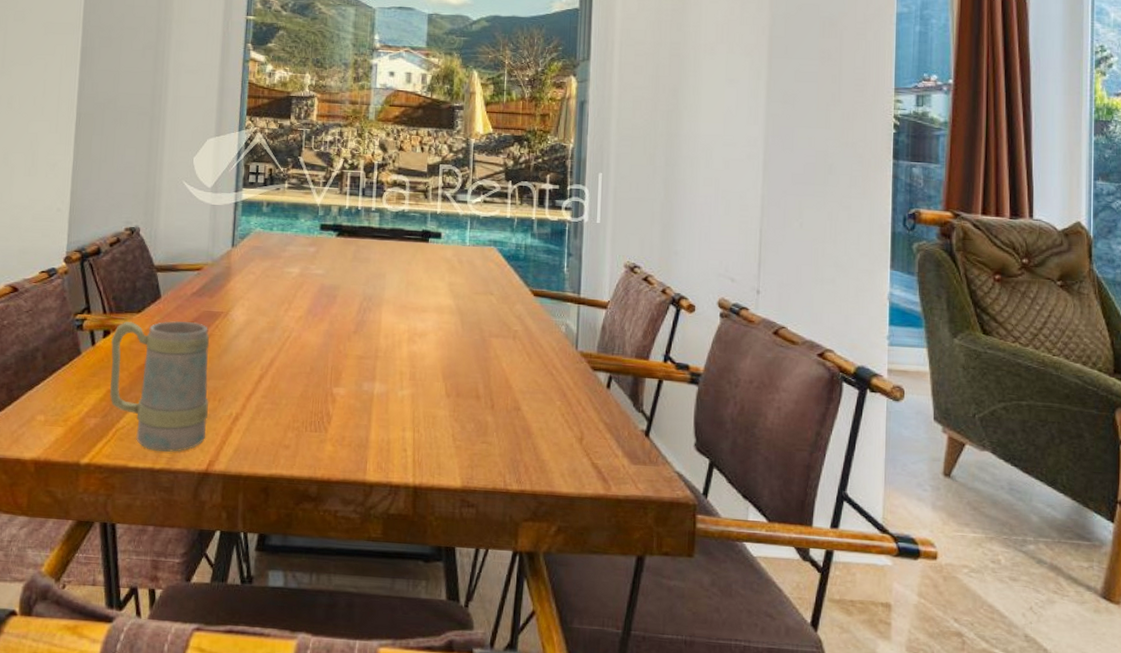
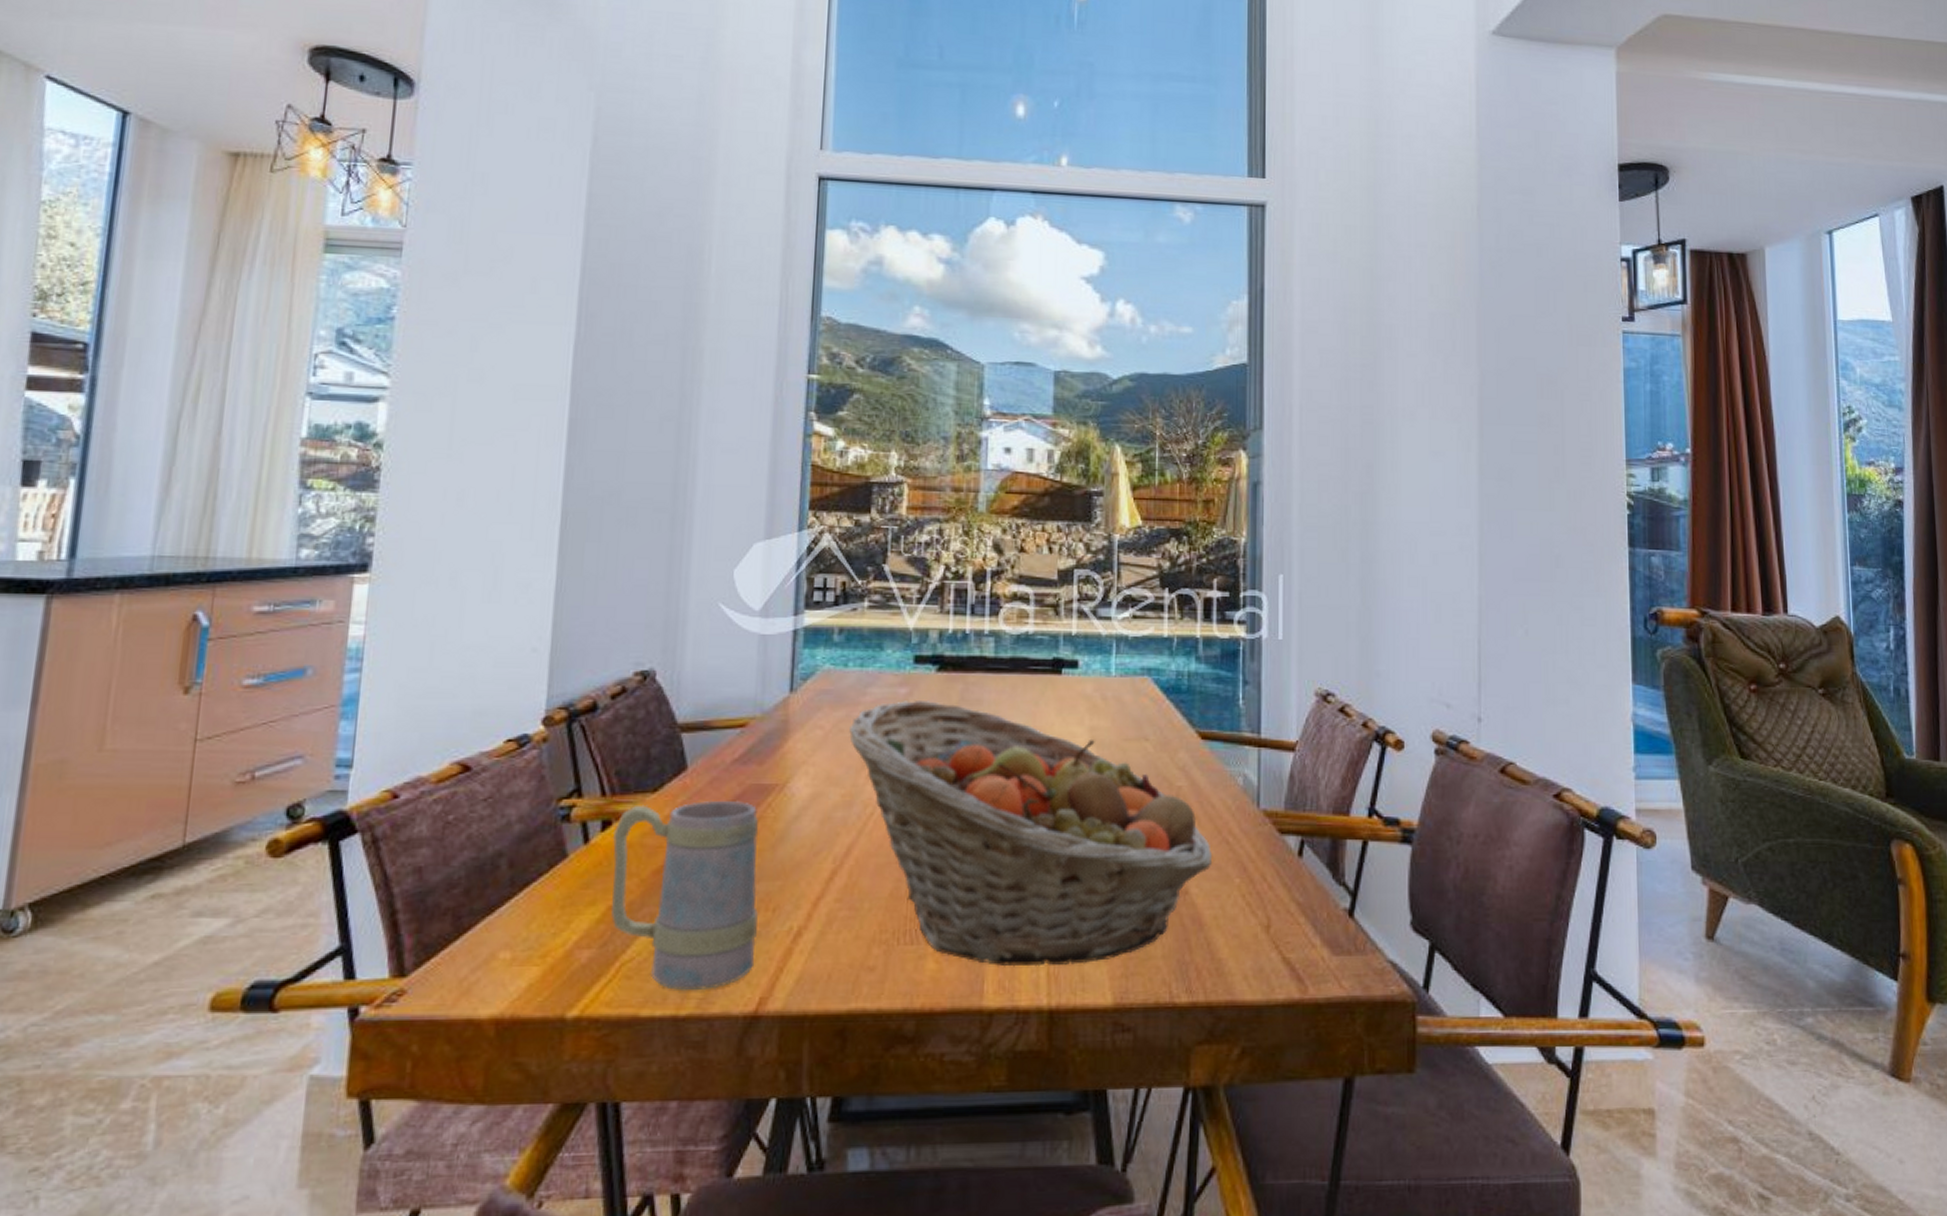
fruit basket: none [273,256,540,456] -> present [849,699,1213,967]

